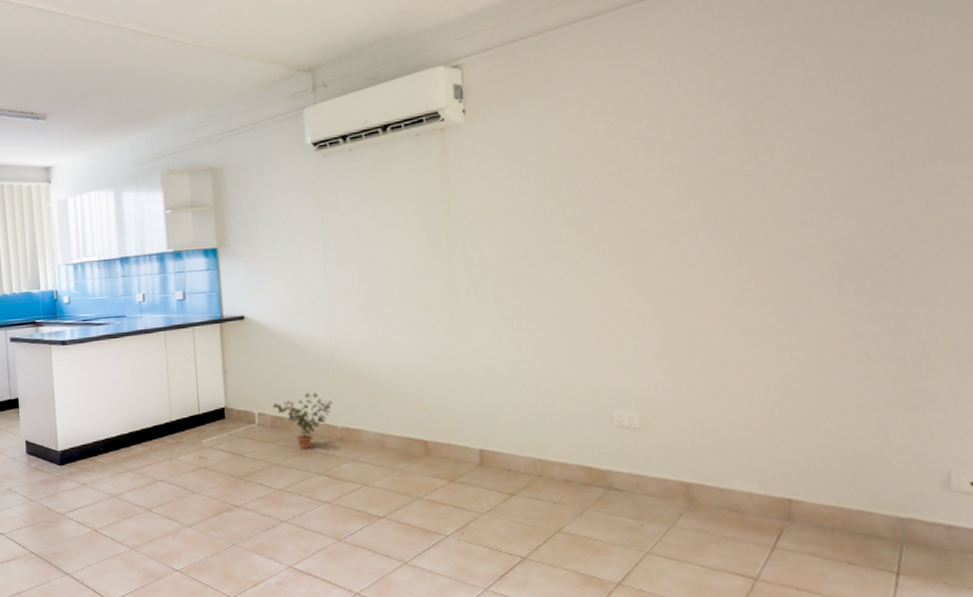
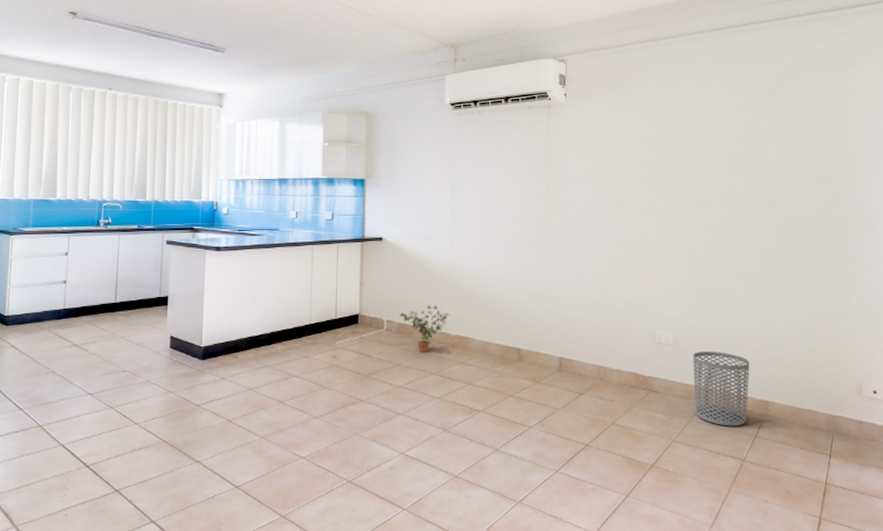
waste bin: none [671,435,761,534] -> present [693,352,750,427]

